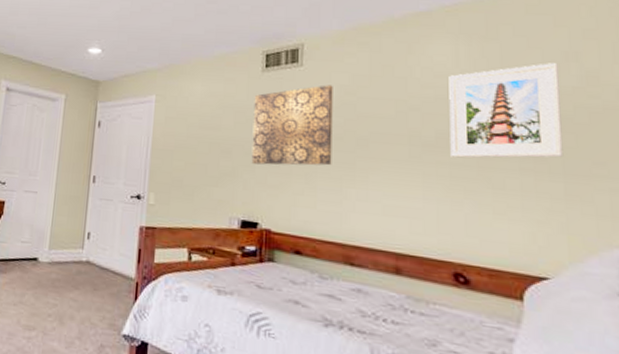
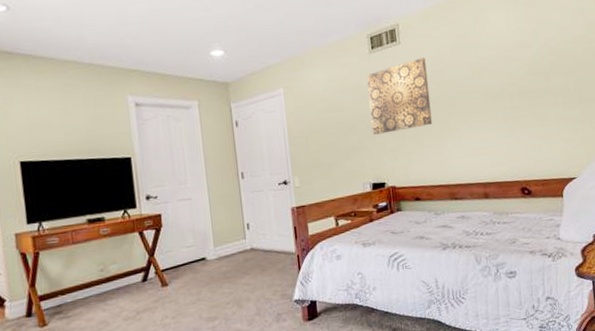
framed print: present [449,63,564,158] -> none [504,18,579,102]

